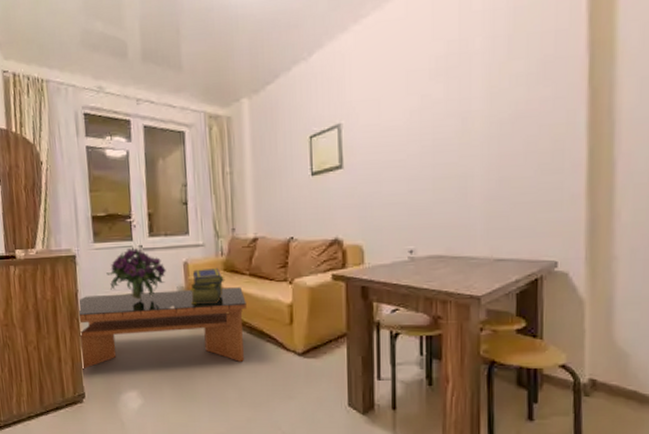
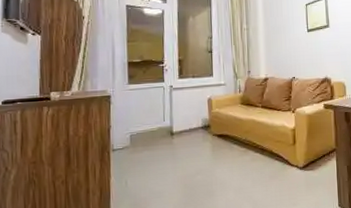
coffee table: present [78,287,247,370] -> none [109,117,259,199]
bouquet: present [107,248,166,300] -> none [139,88,193,132]
stack of books: present [190,267,226,304] -> none [213,102,242,132]

